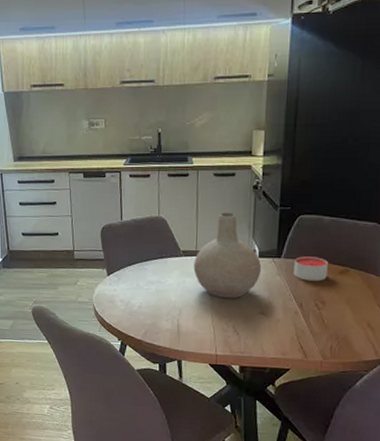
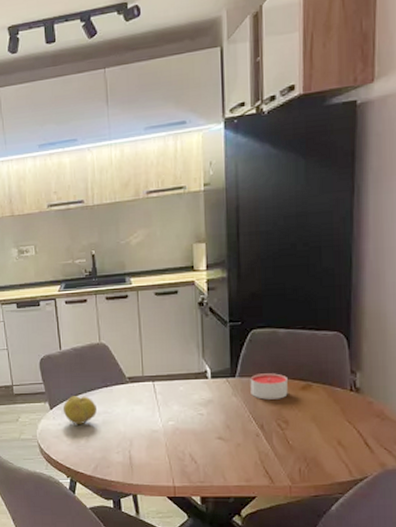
fruit: none [119,264,151,292] -> present [62,396,97,424]
vase: present [193,213,262,299] -> none [141,333,216,425]

